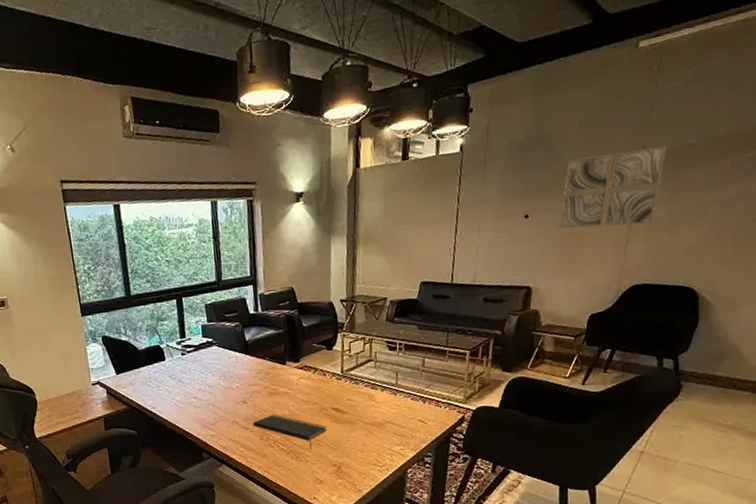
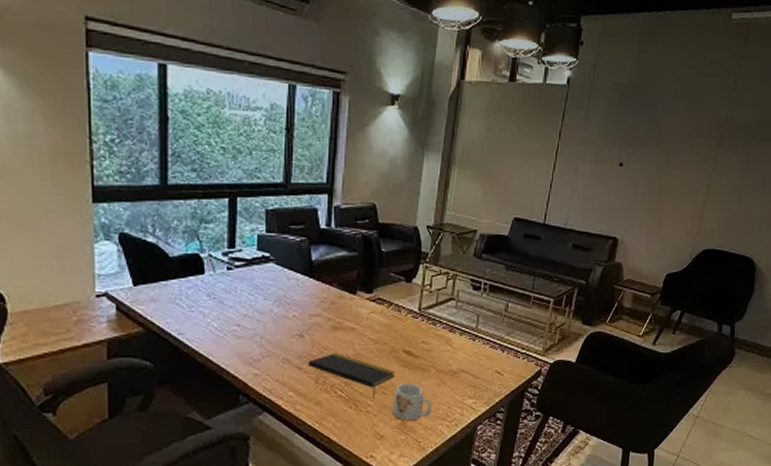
mug: none [327,434,363,468] -> present [392,382,431,421]
wall art: present [560,145,666,229] -> none [649,114,744,192]

